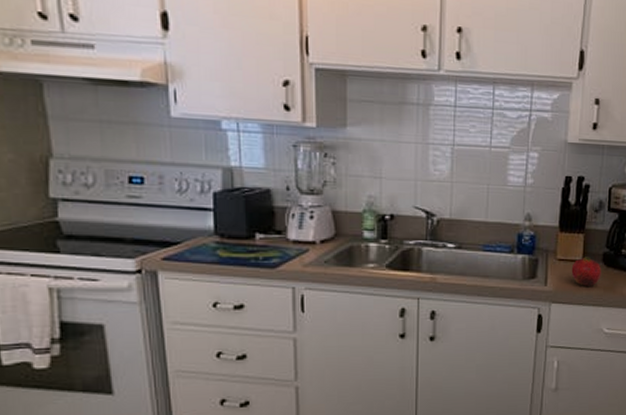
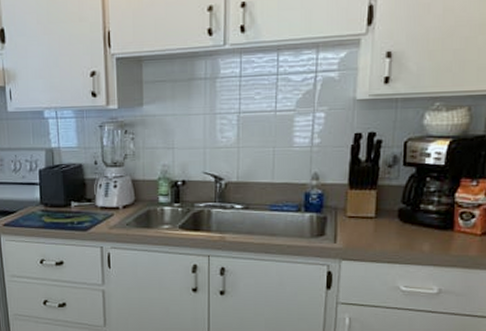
fruit: present [571,255,602,286] -> none [363,212,397,243]

